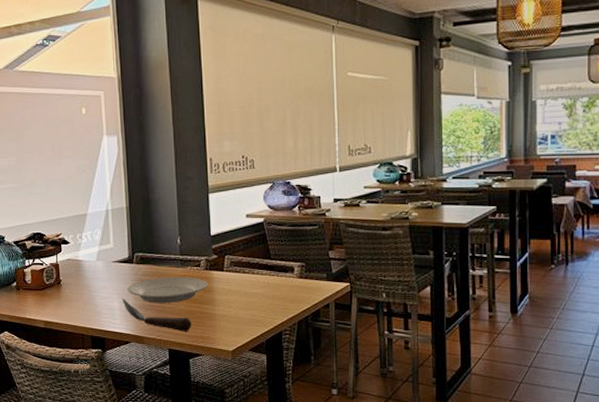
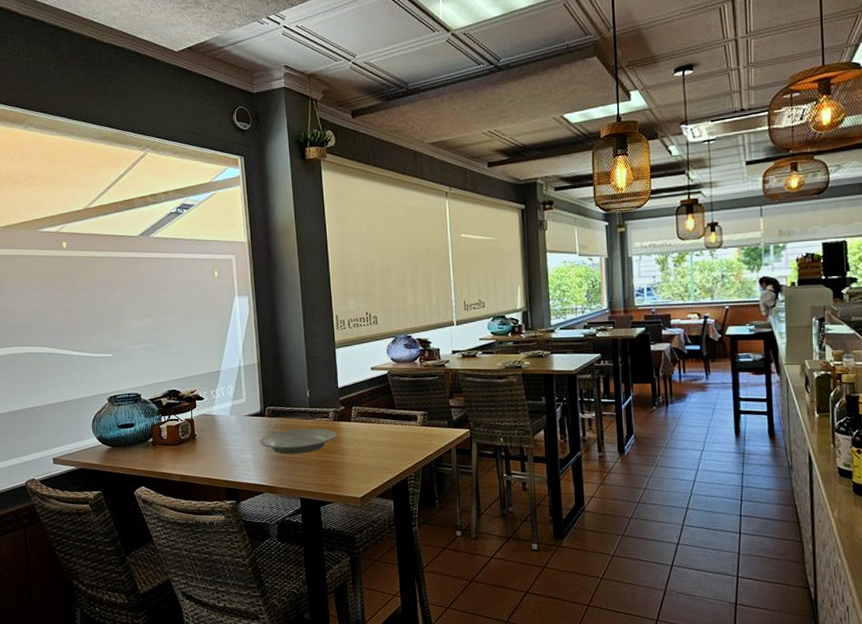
spoon: present [122,298,192,332] -> none [255,450,322,481]

